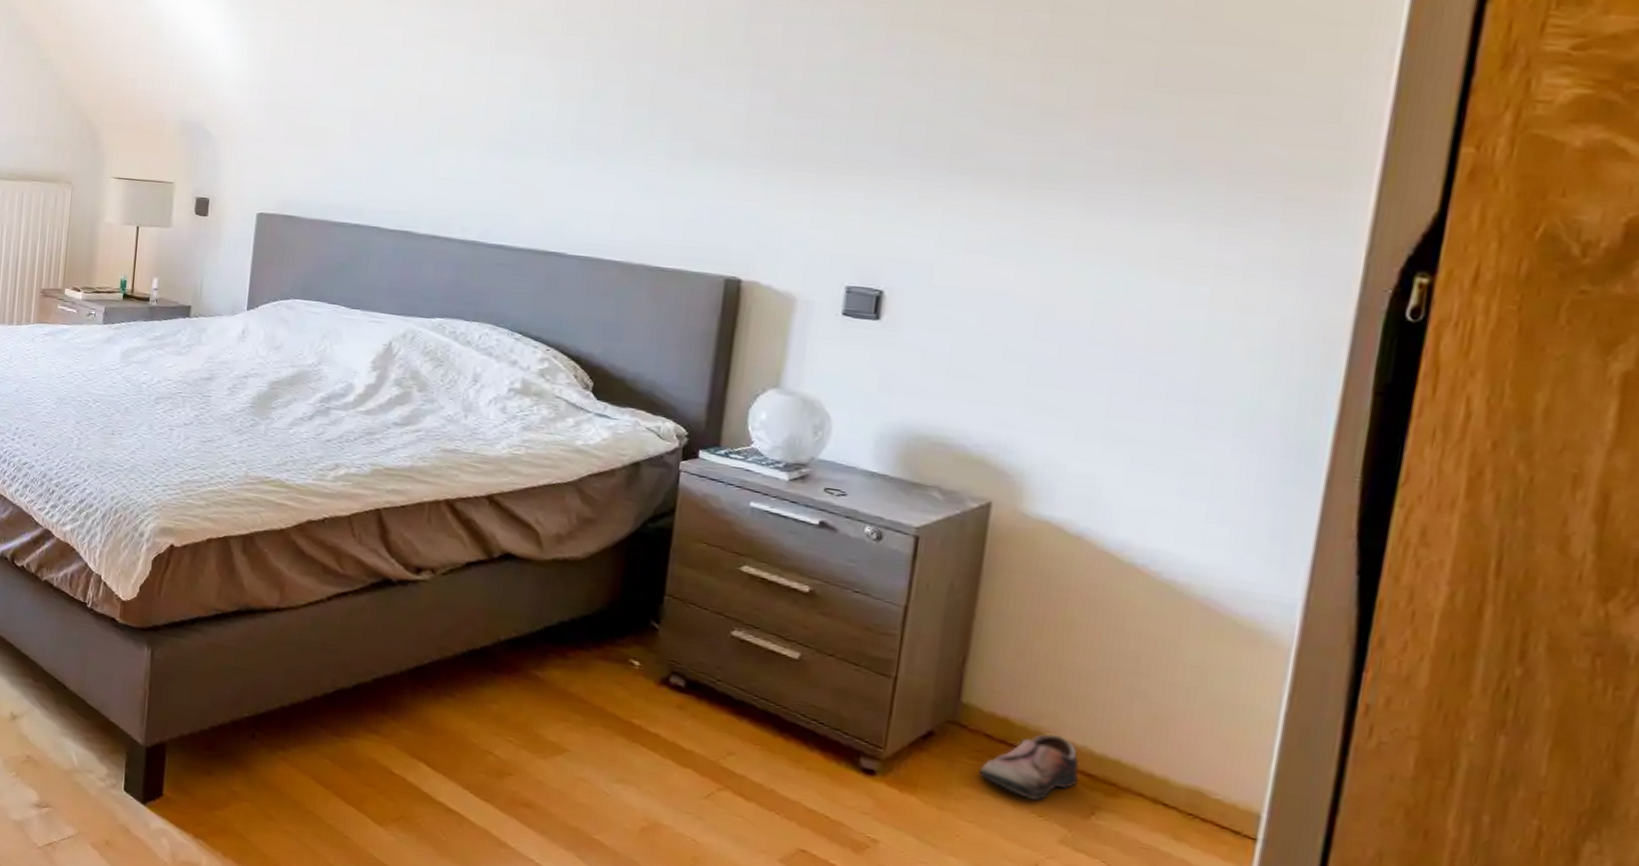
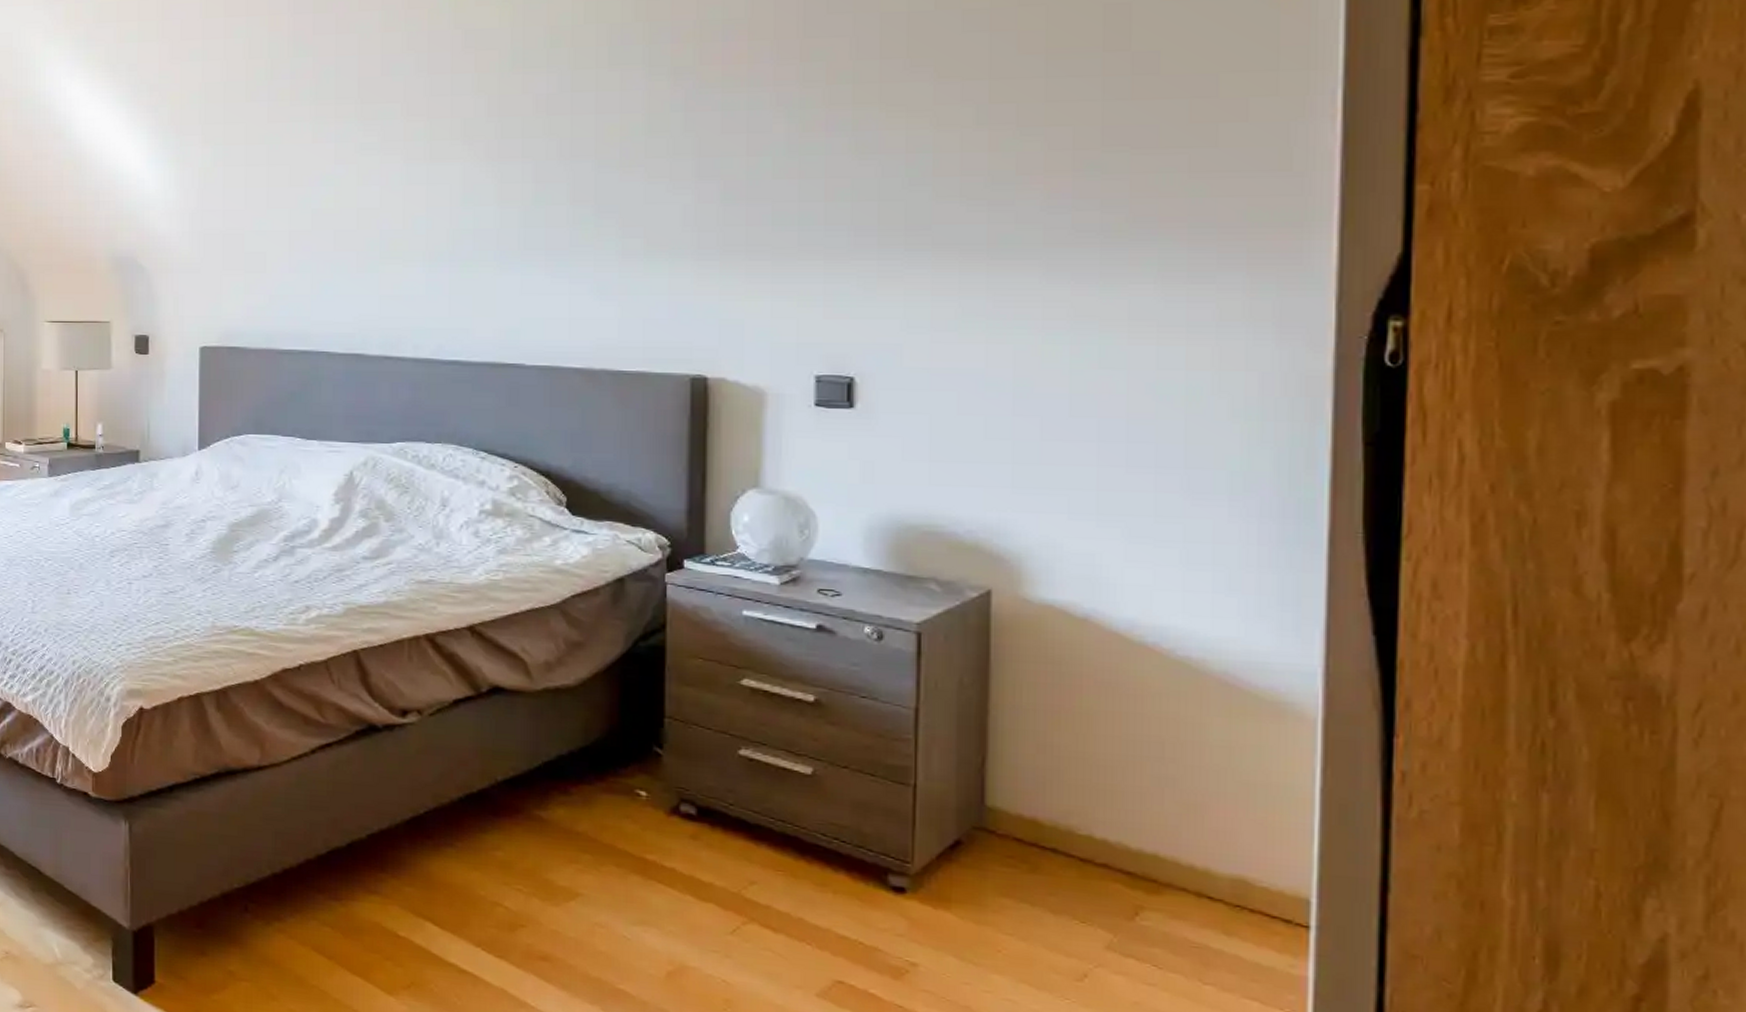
shoe: present [979,734,1080,801] -> none [1013,832,1118,906]

